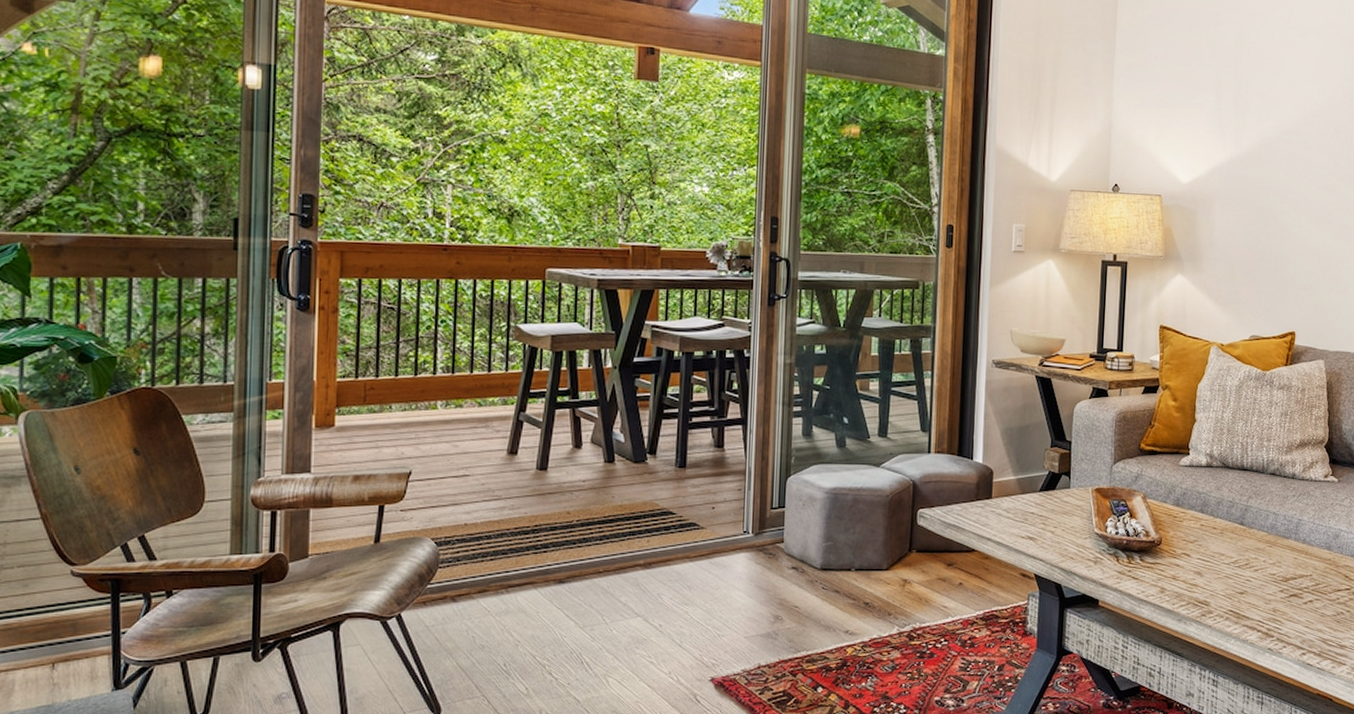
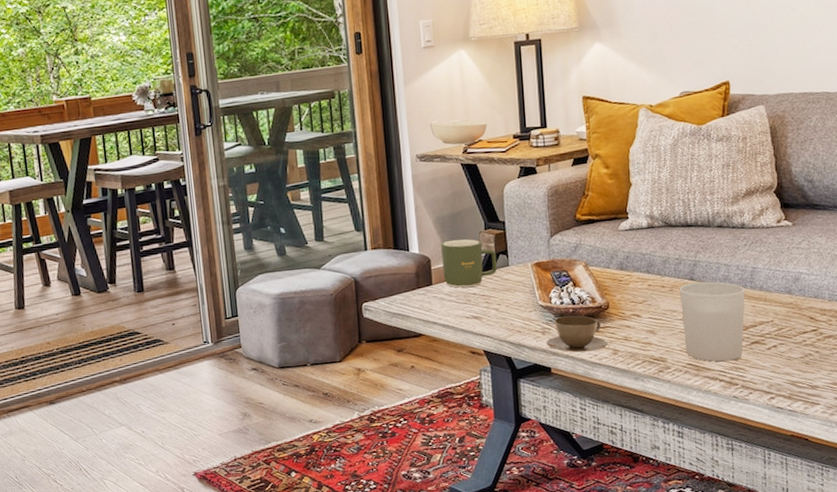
mug: none [1004,453,1060,505] -> present [441,238,498,288]
teacup: none [1097,548,1156,587] -> present [546,315,608,353]
candle holder: none [1228,528,1290,612] -> present [679,281,746,362]

